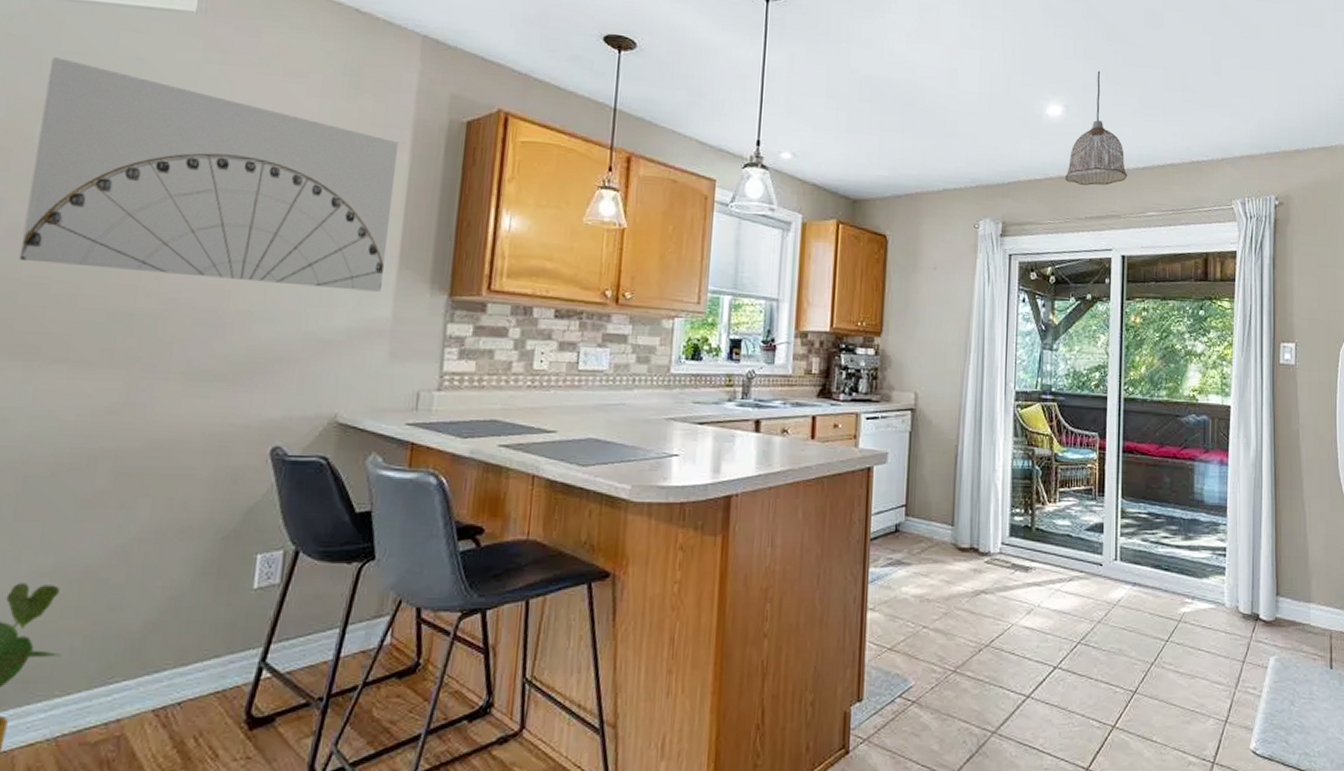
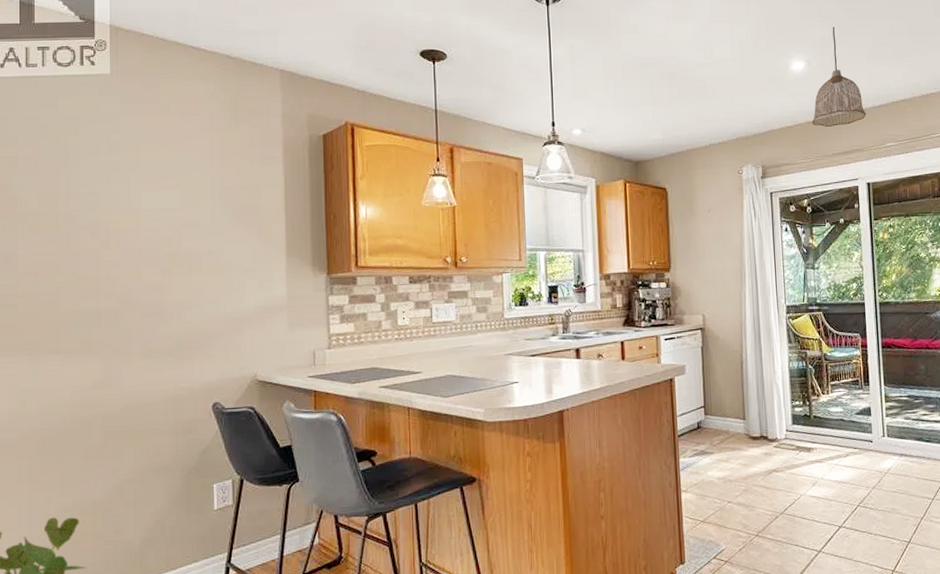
wall art: present [19,57,399,292] -> none [13,123,276,281]

